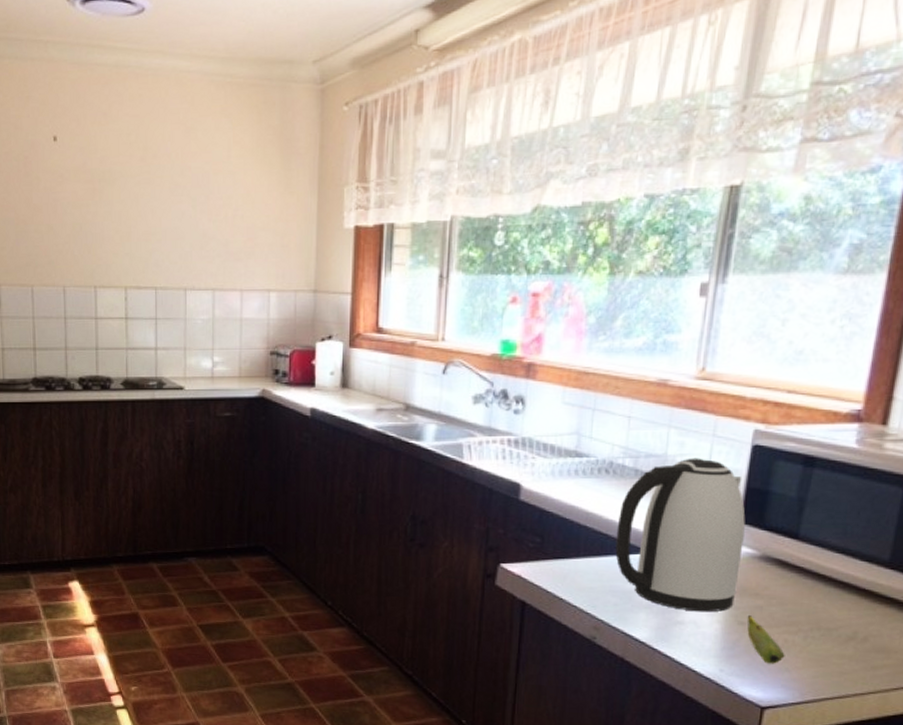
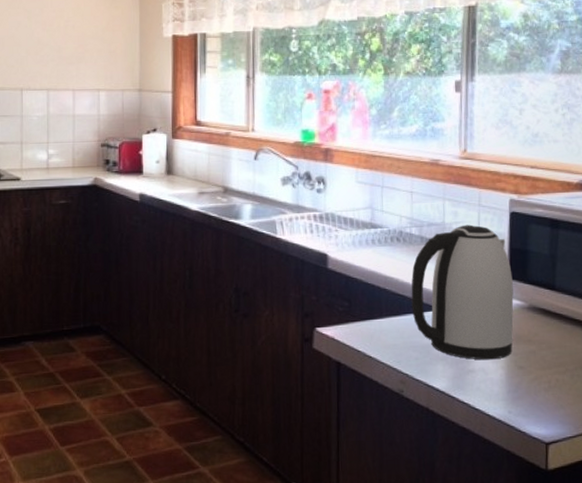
banana: present [747,615,785,664] -> none [524,360,559,403]

